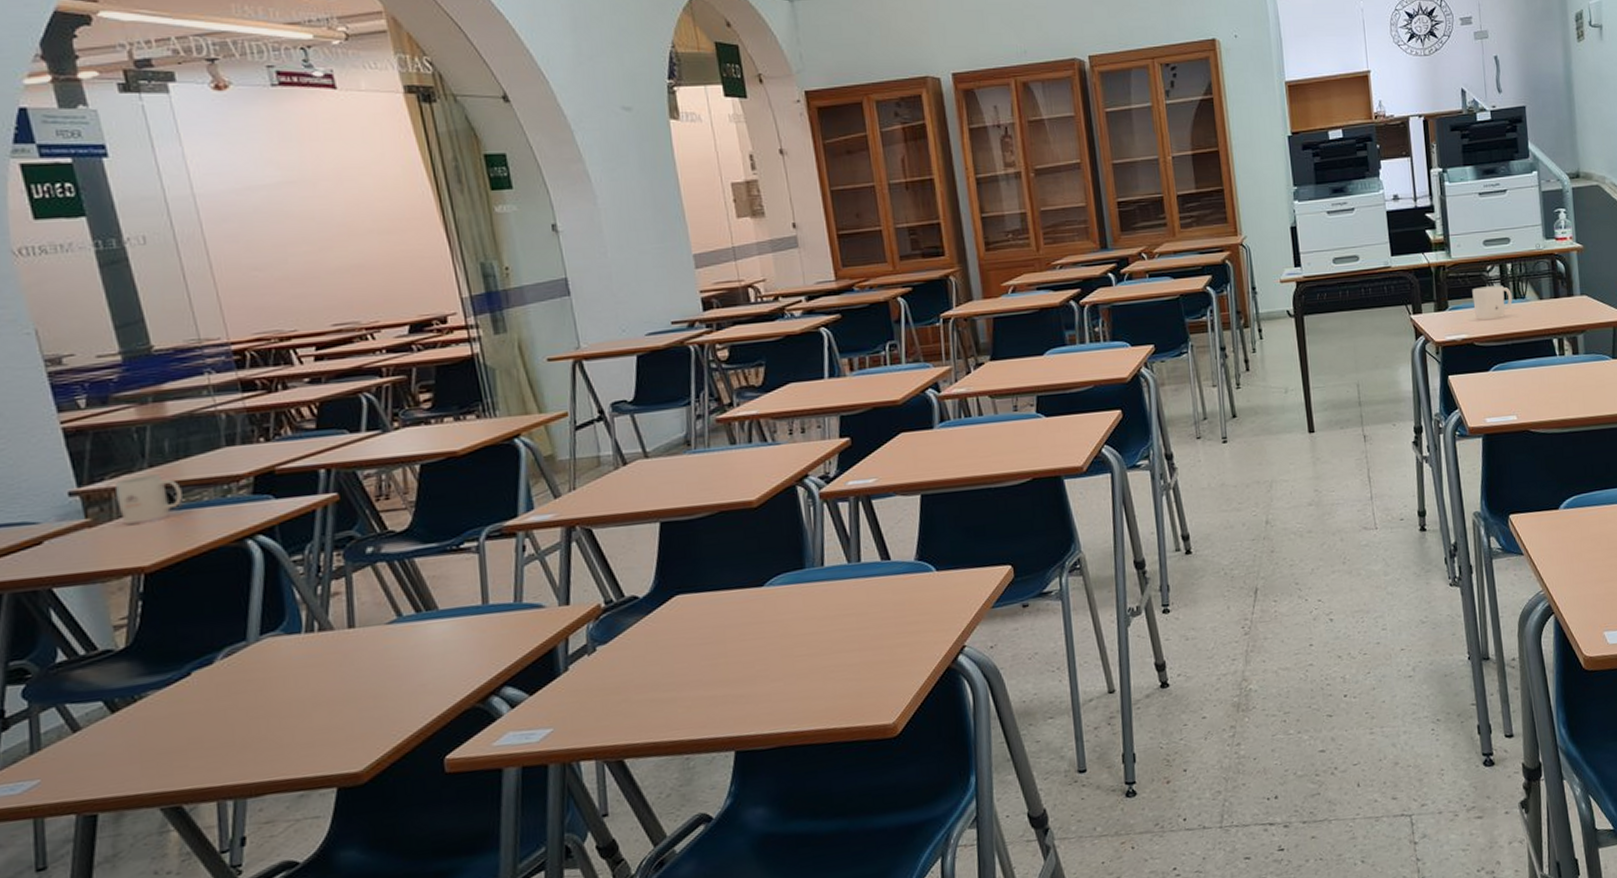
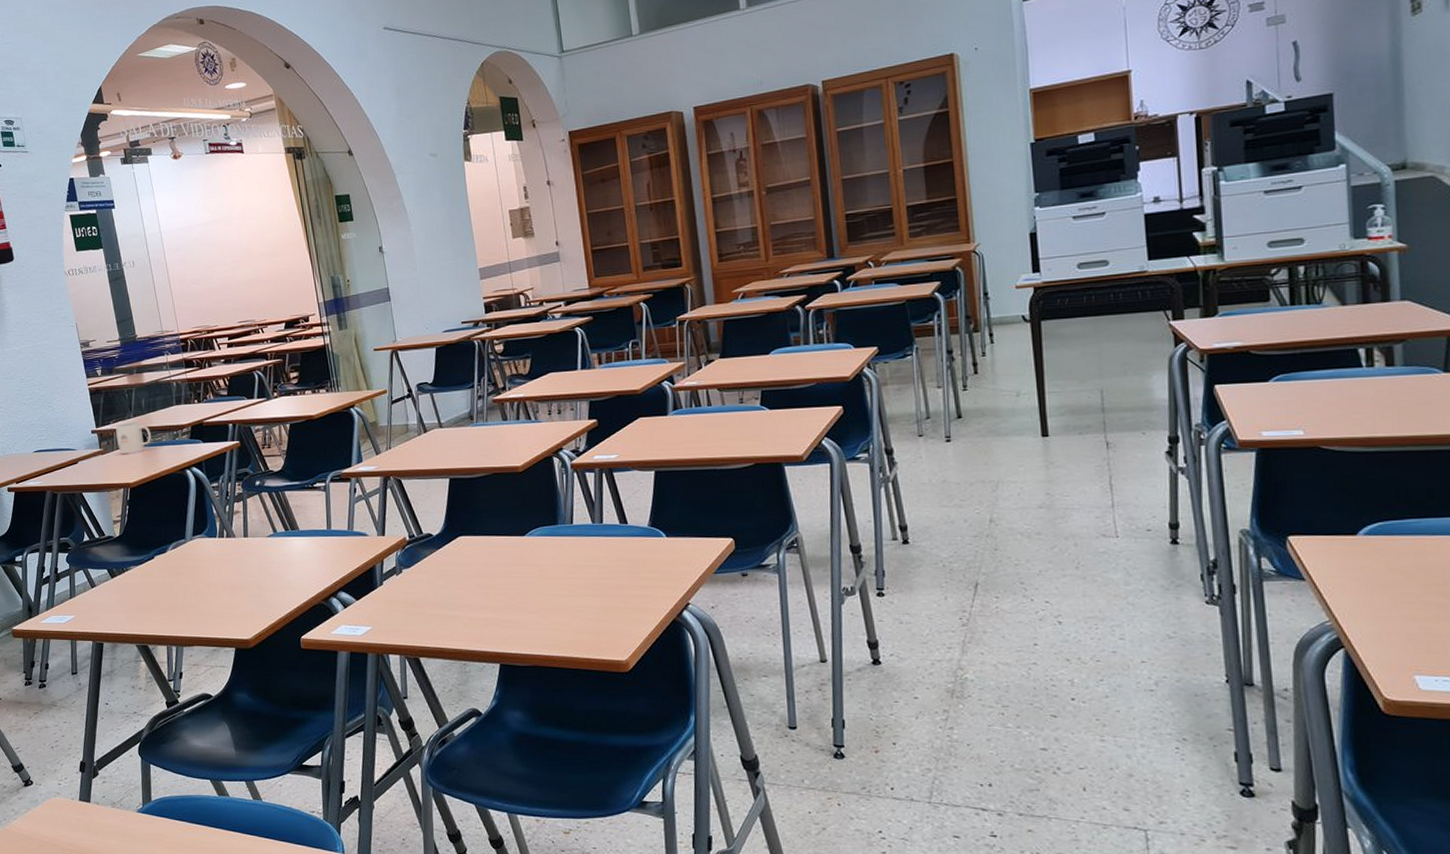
mug: present [1472,285,1513,321] -> none [1250,290,1304,328]

